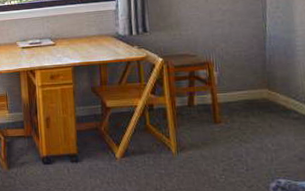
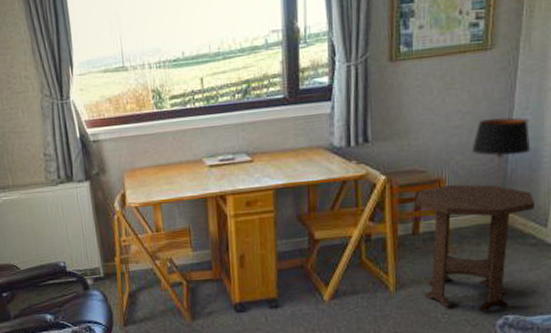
side table: none [189,66,294,175] -> present [415,184,535,312]
table lamp: none [233,14,285,74] -> present [472,117,531,193]

